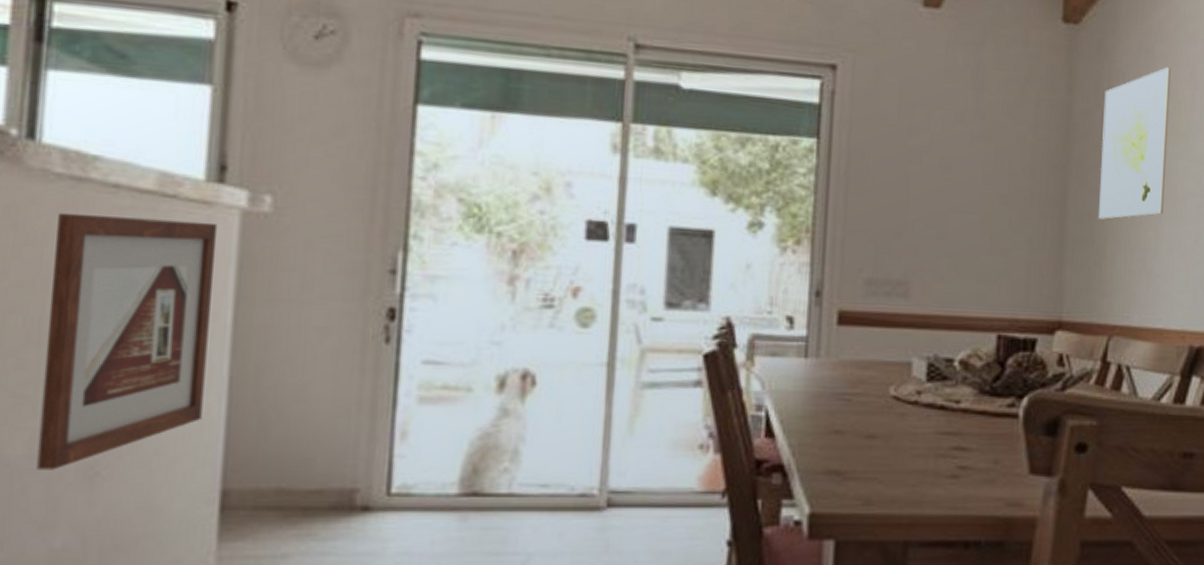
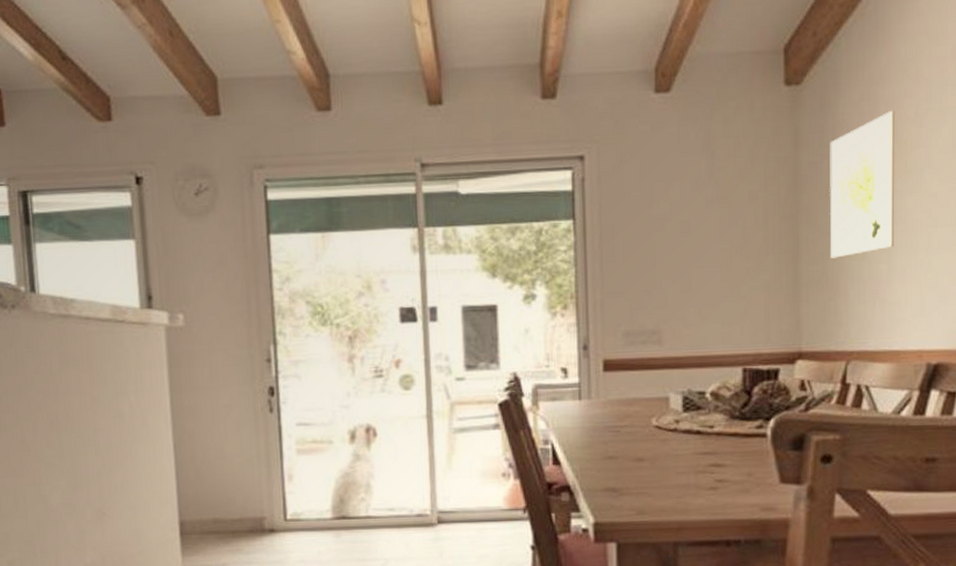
picture frame: present [36,212,218,470] -> none [56,337,161,513]

